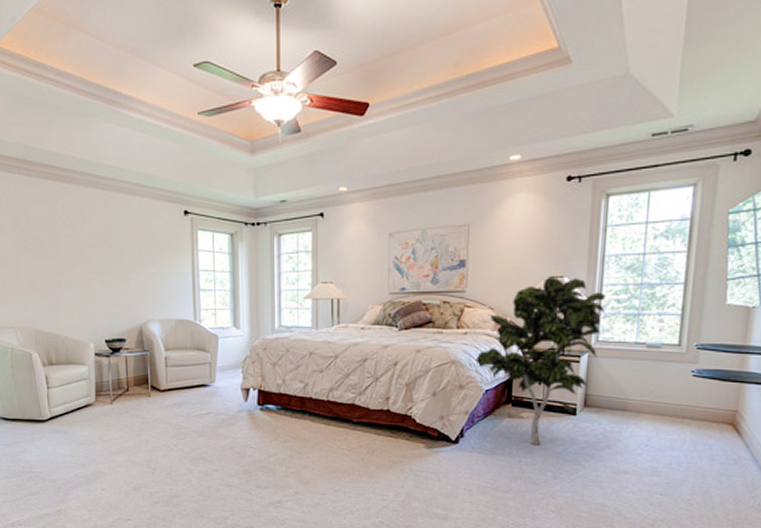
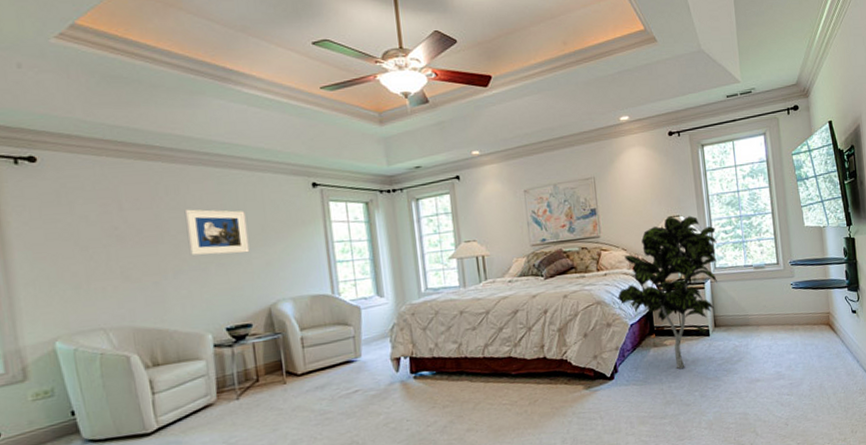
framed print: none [76,228,127,273] -> present [184,209,250,256]

